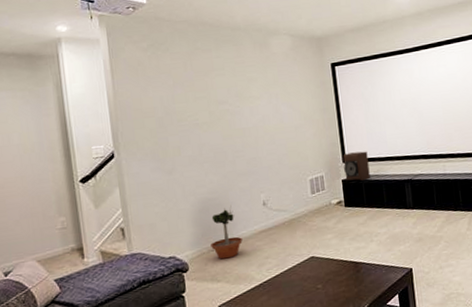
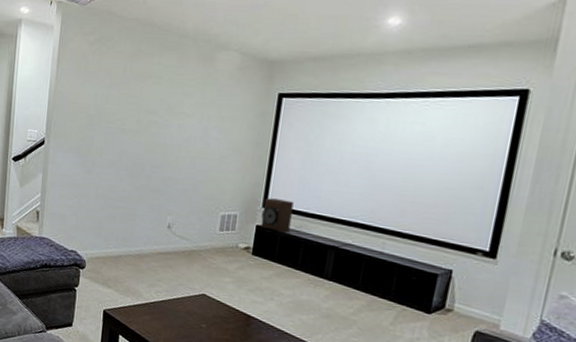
potted tree: present [211,206,242,260] -> none [109,219,140,270]

